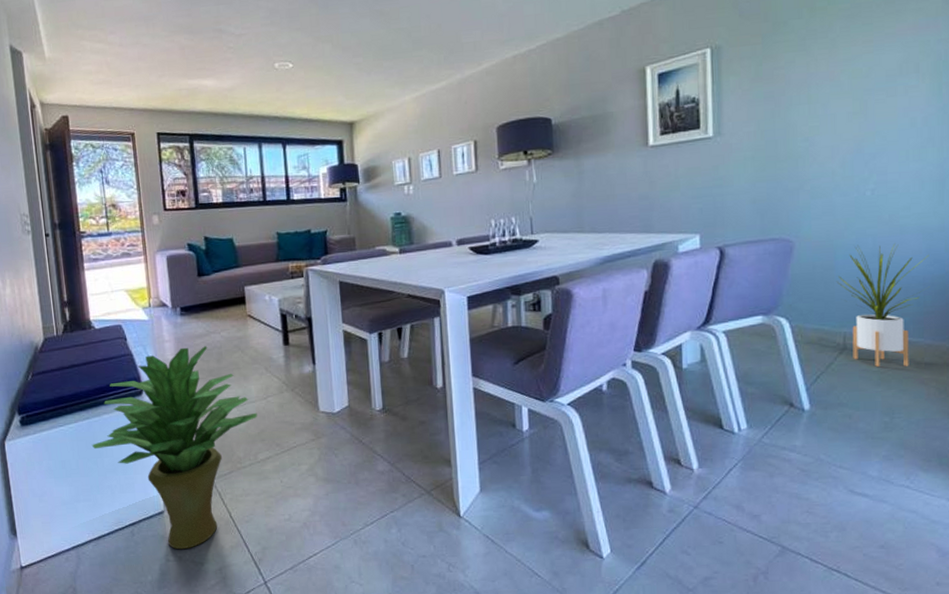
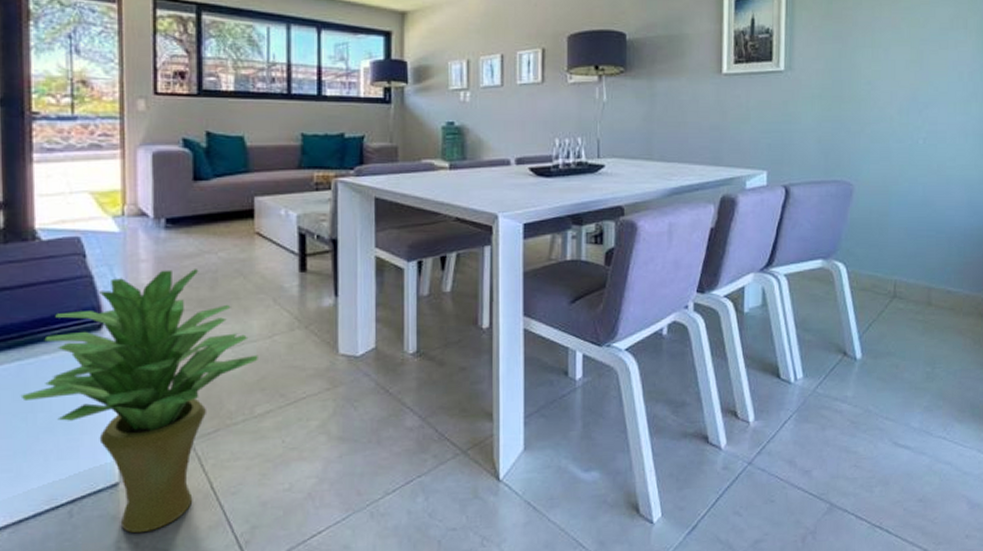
house plant: present [836,243,930,367] -> none [890,192,970,316]

